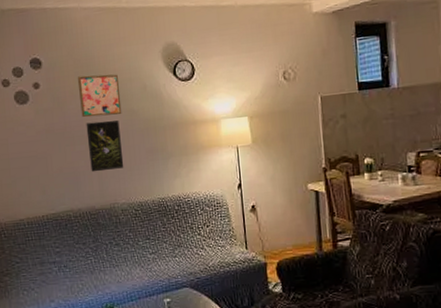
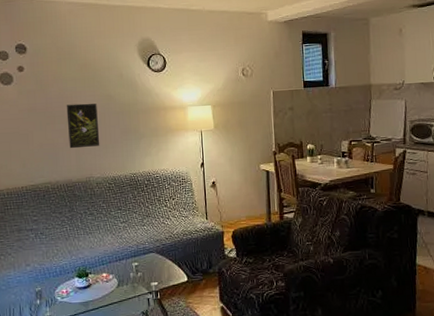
wall art: present [77,74,122,118] -> none [59,62,100,100]

